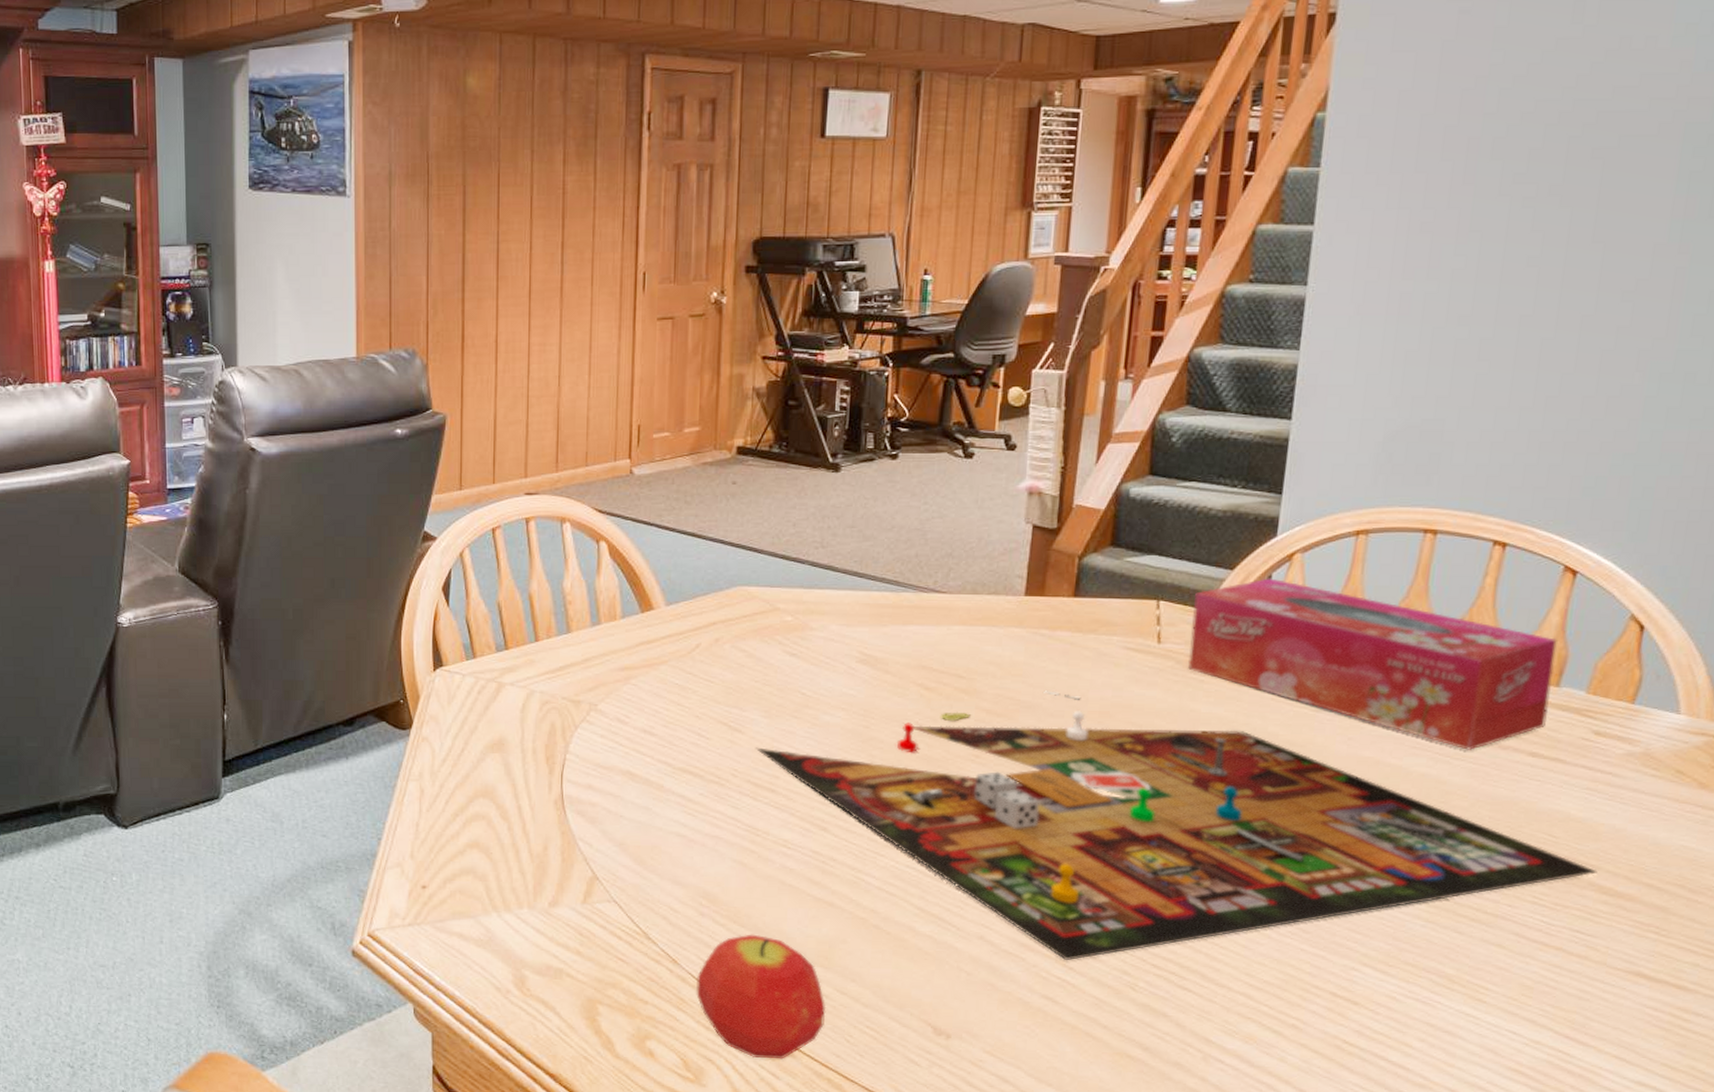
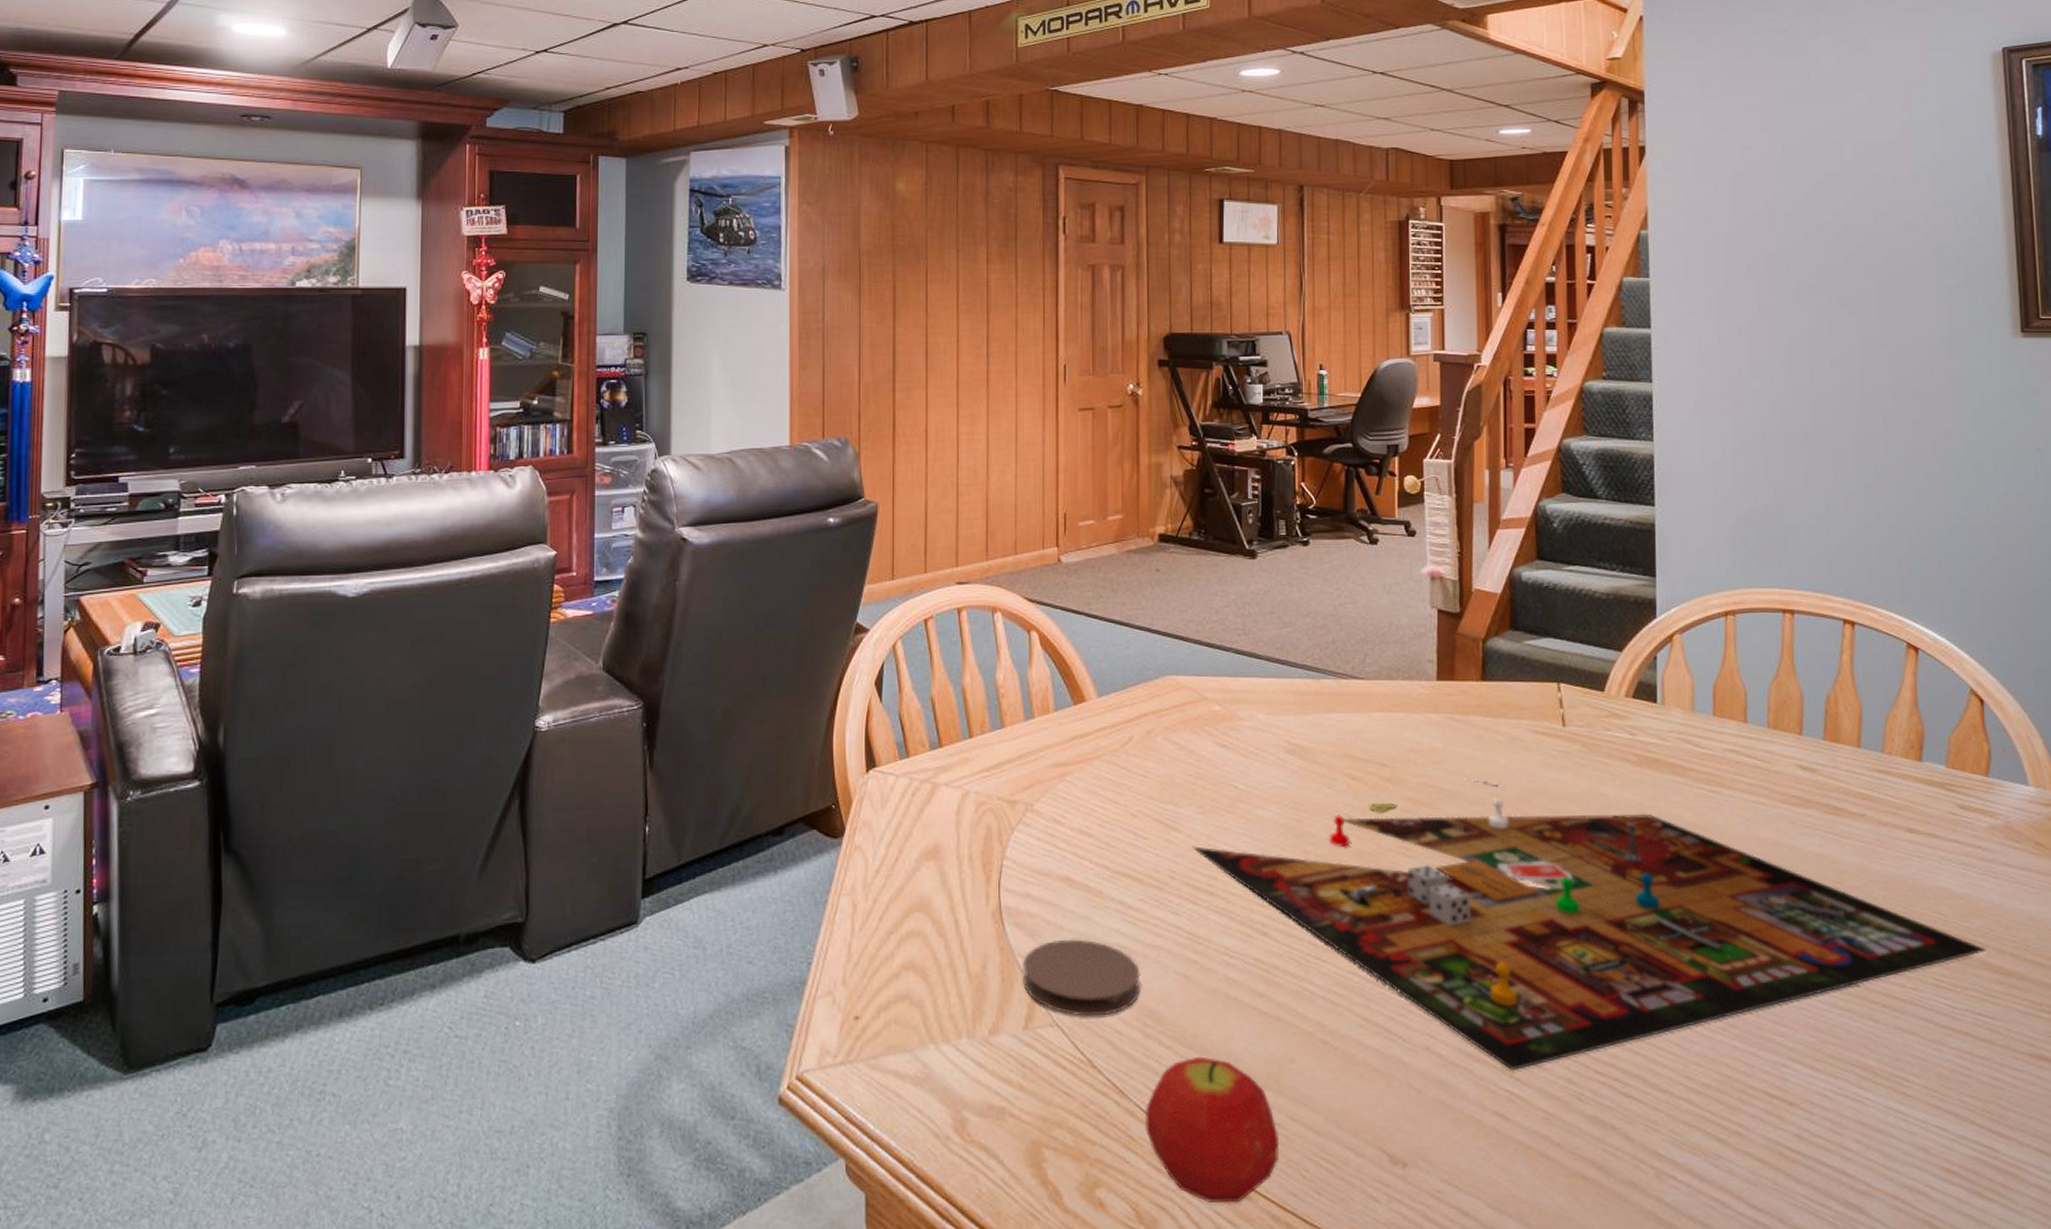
coaster: none [582,827,697,895] -> present [1022,939,1140,1017]
tissue box: present [1188,578,1557,750] -> none [1591,659,1916,828]

